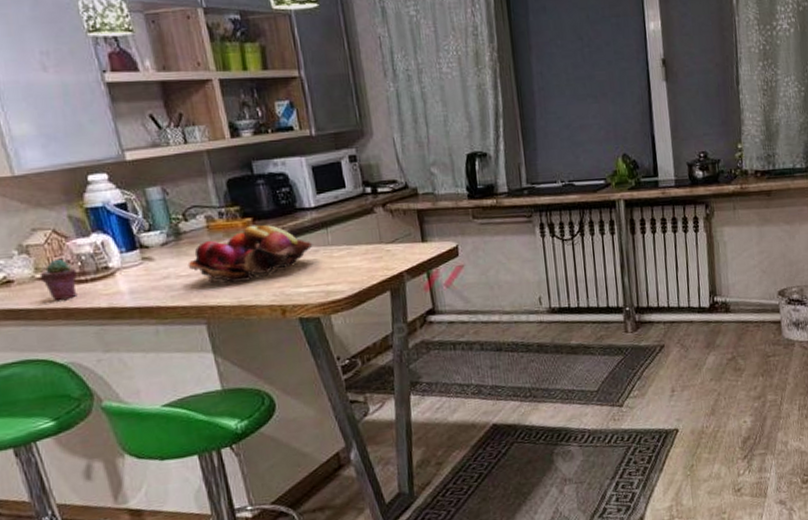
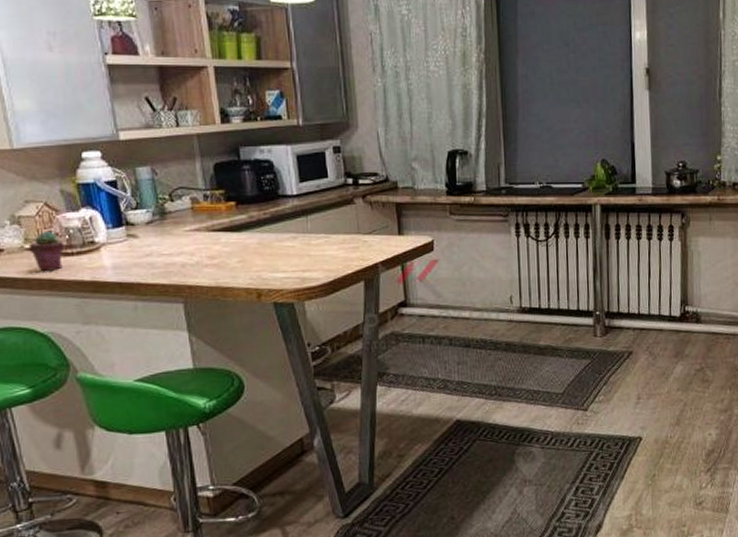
fruit basket: present [187,224,313,283] -> none [170,209,292,264]

